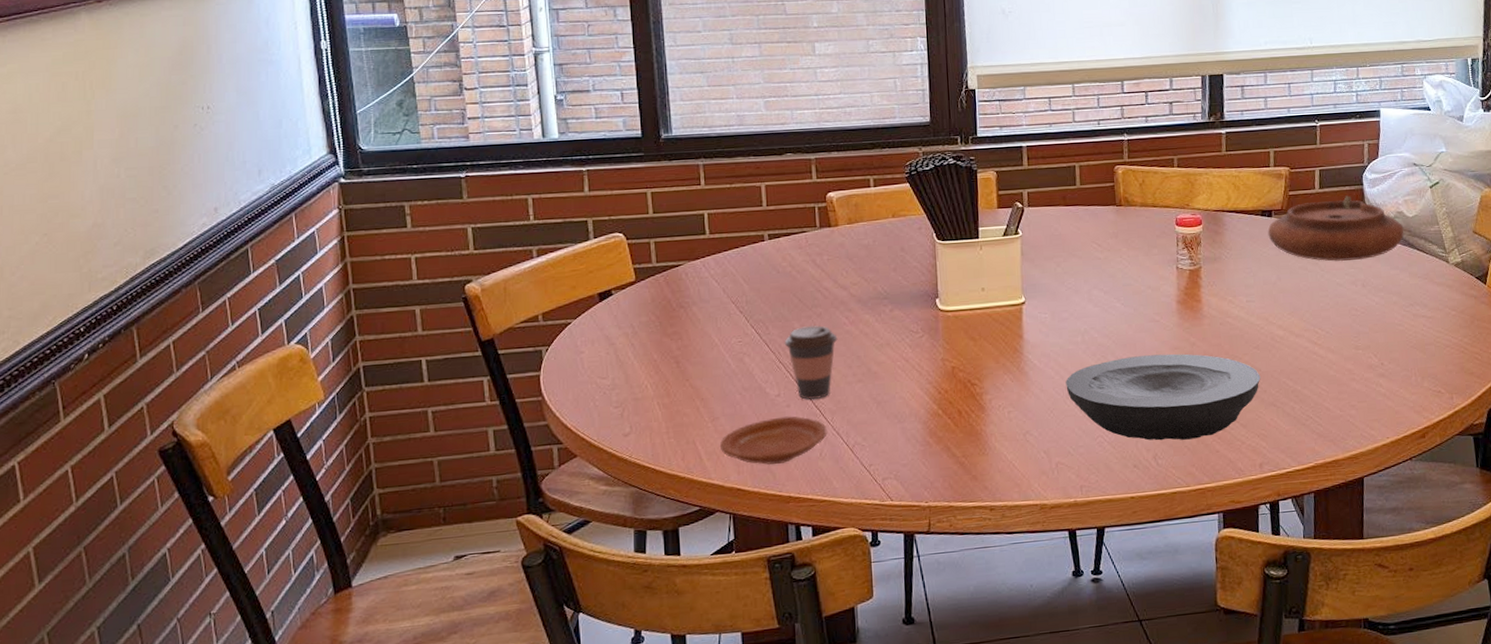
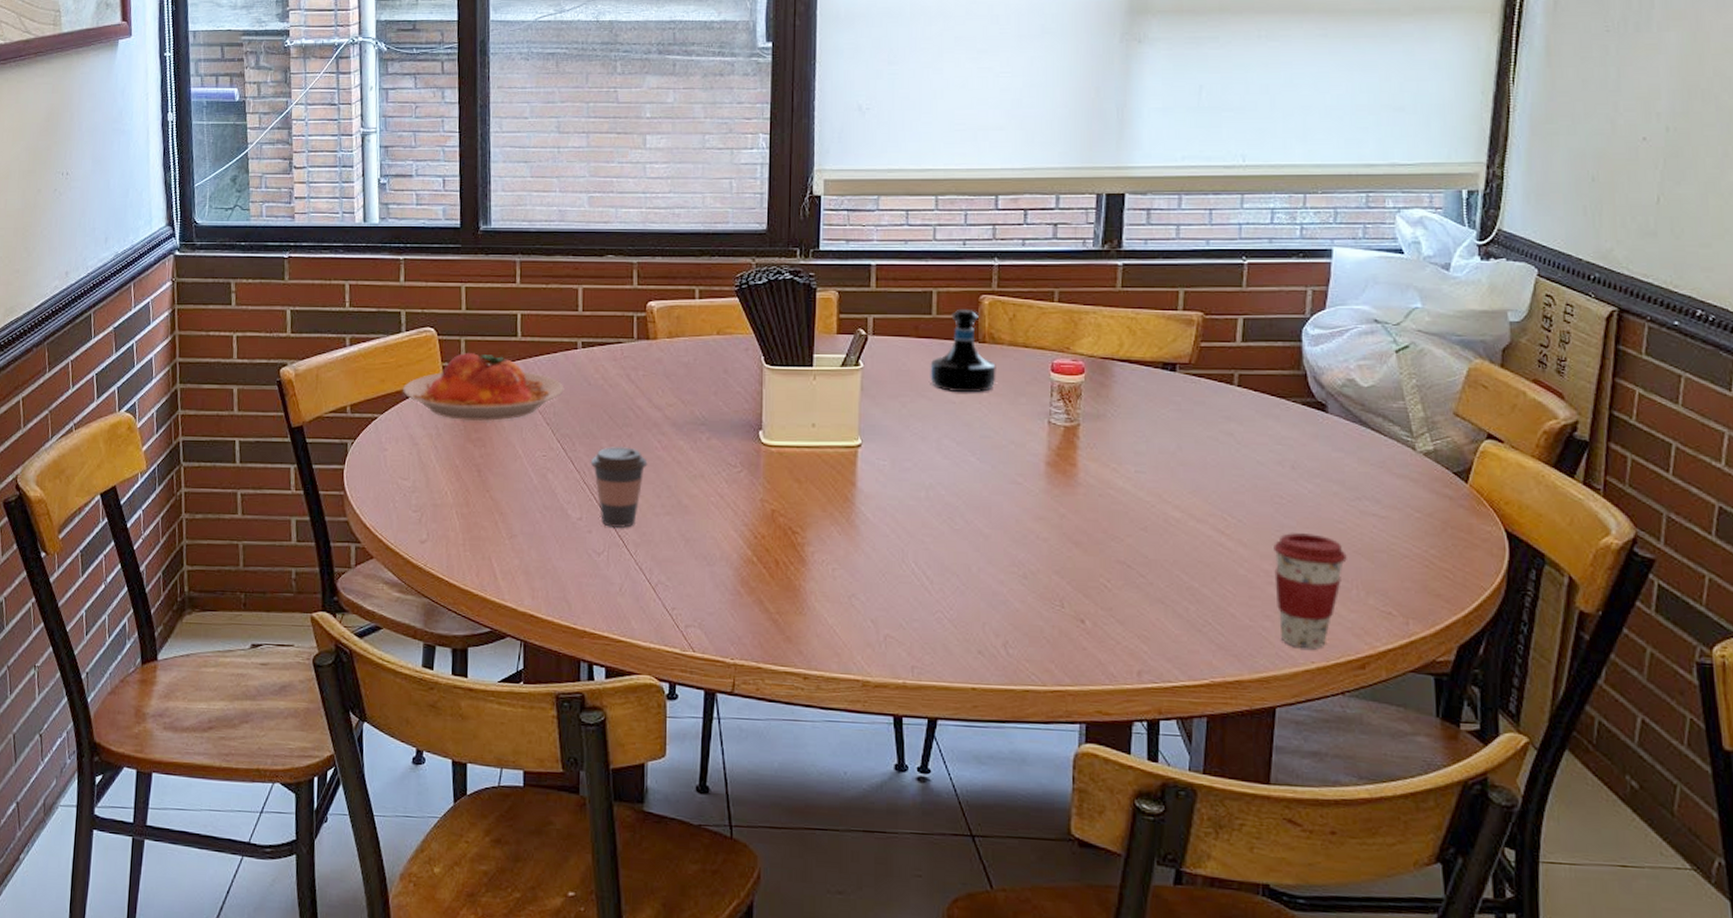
plate: none [595,253,755,317] -> present [403,353,565,421]
plate: present [720,416,827,465] -> none [516,542,629,594]
plate: present [1066,353,1261,441] -> none [903,522,1147,630]
tequila bottle: none [1078,178,1133,250] -> present [930,308,996,393]
plate: present [1267,195,1405,262] -> none [1169,353,1355,435]
coffee cup: none [1353,336,1407,427] -> present [1273,533,1347,648]

